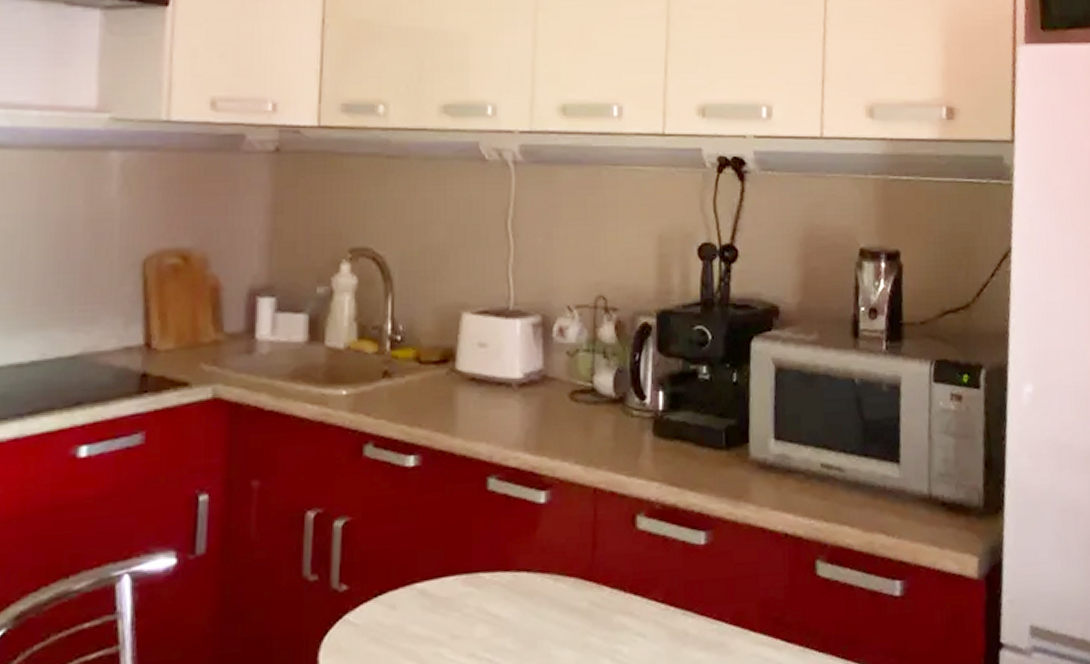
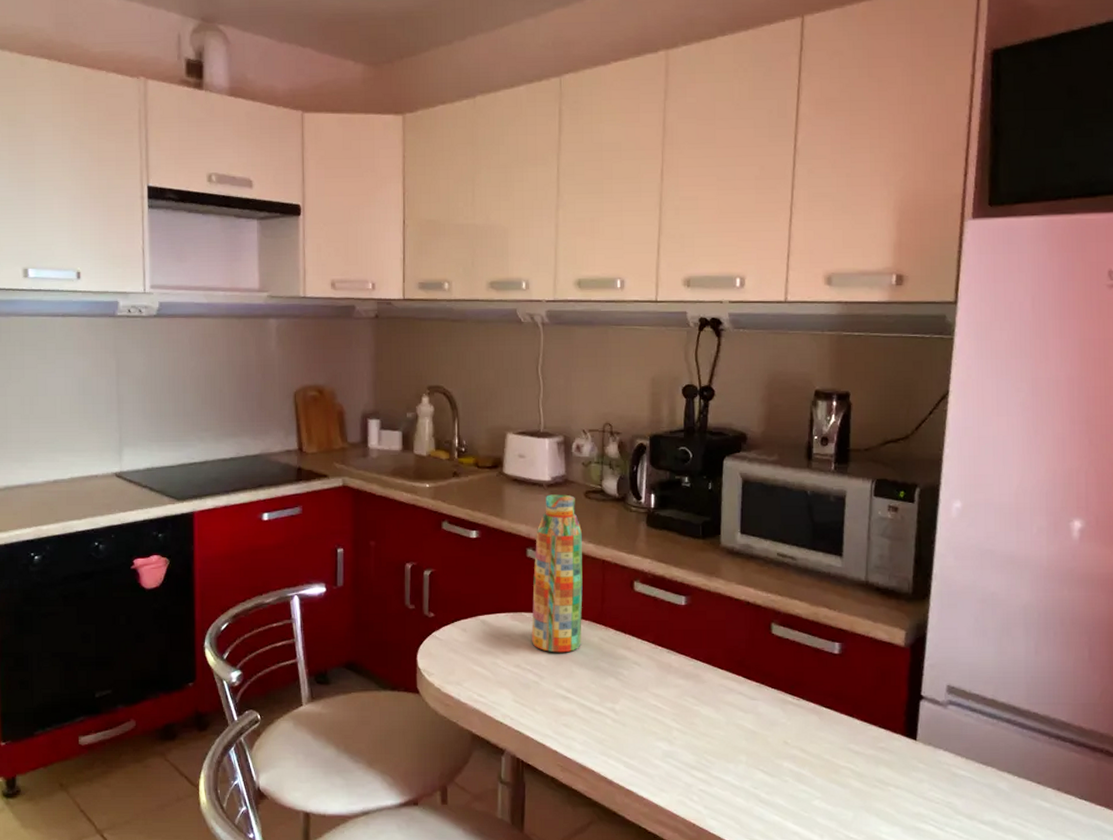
water bottle: none [493,397,566,630] -> present [532,494,583,653]

